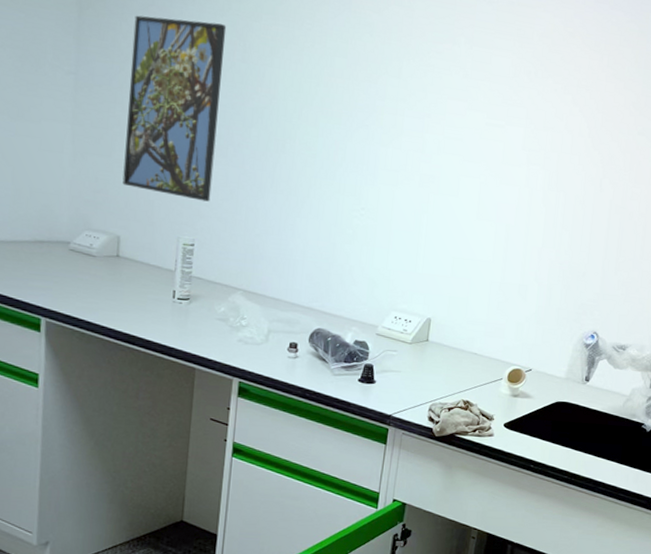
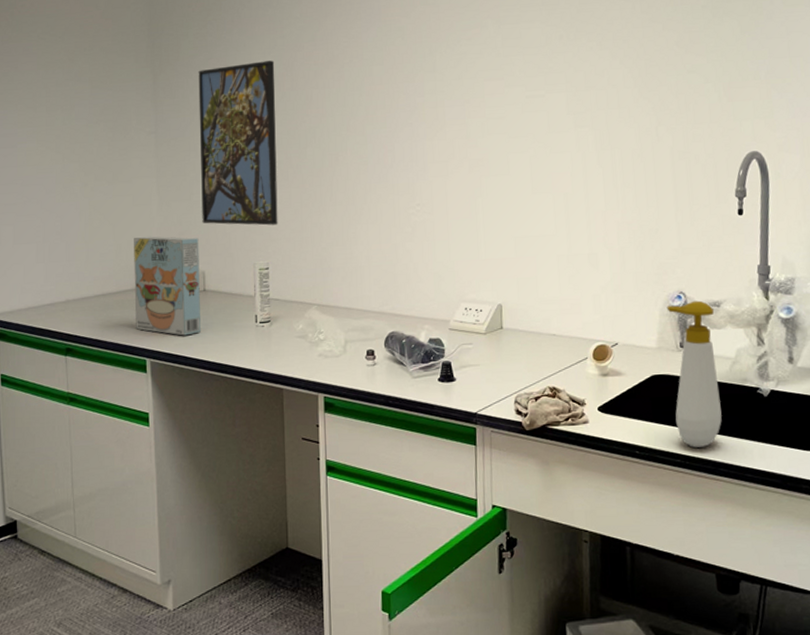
cereal box: none [31,185,117,300] -> present [134,236,201,336]
soap bottle: none [569,341,619,468] -> present [666,300,722,448]

